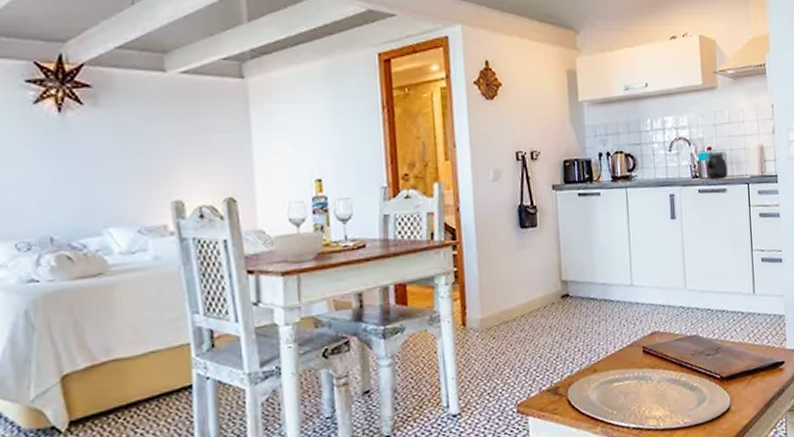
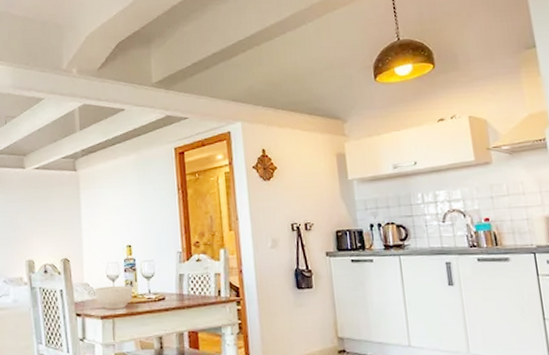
jar: present [704,151,728,180] -> none [482,221,510,249]

